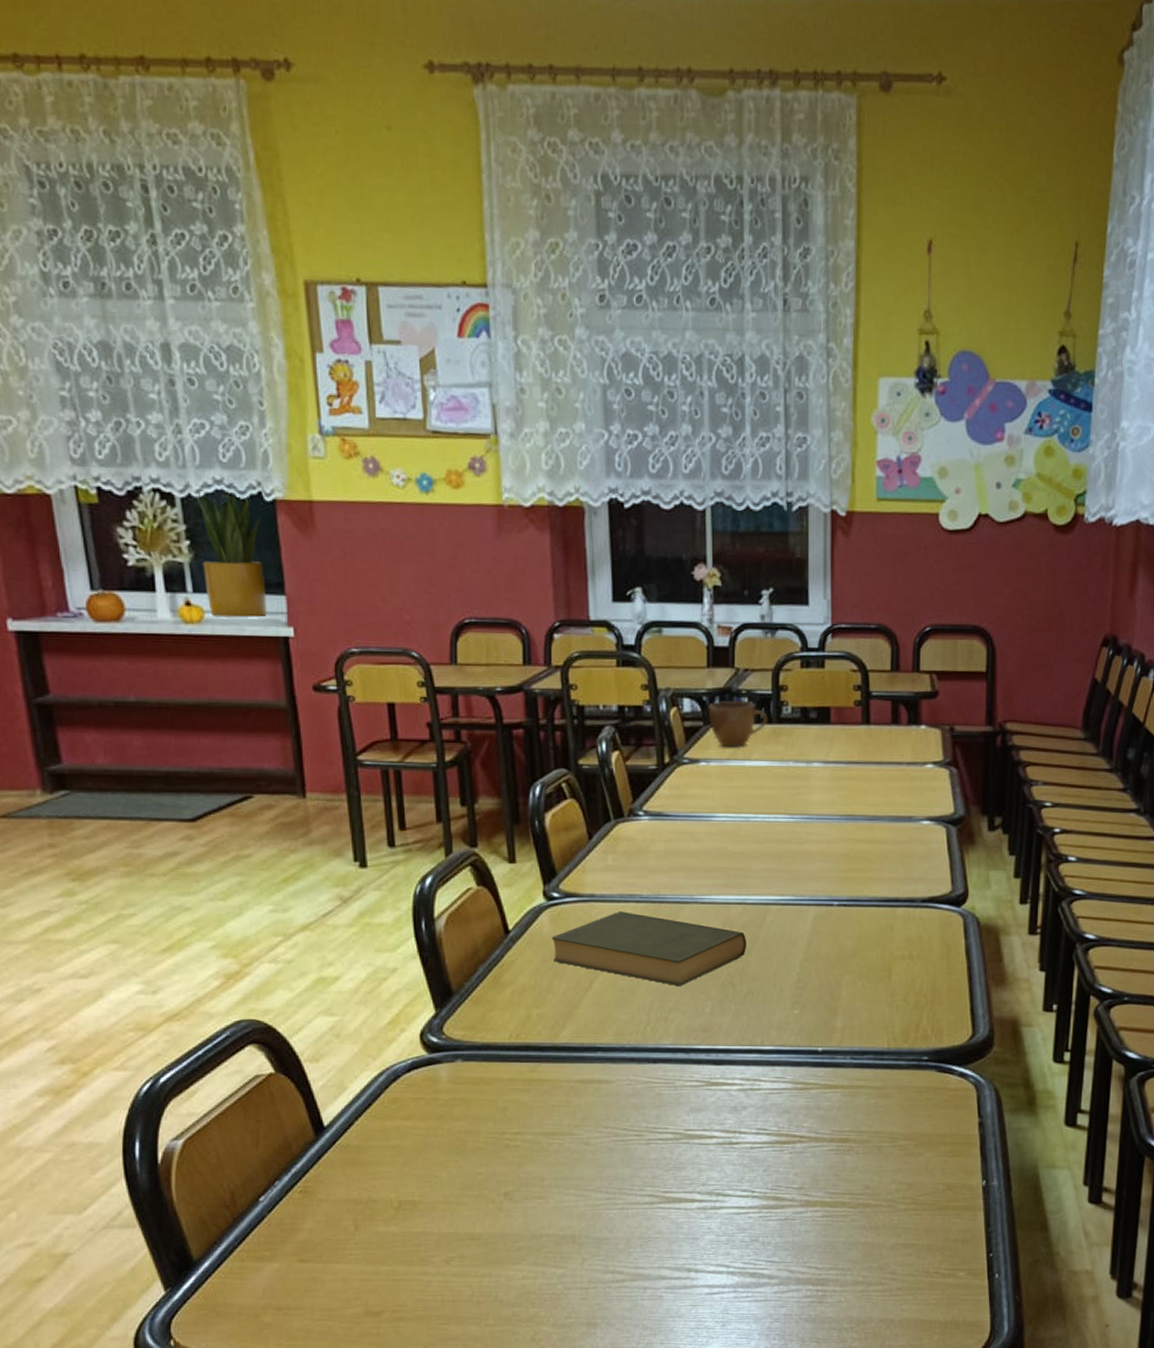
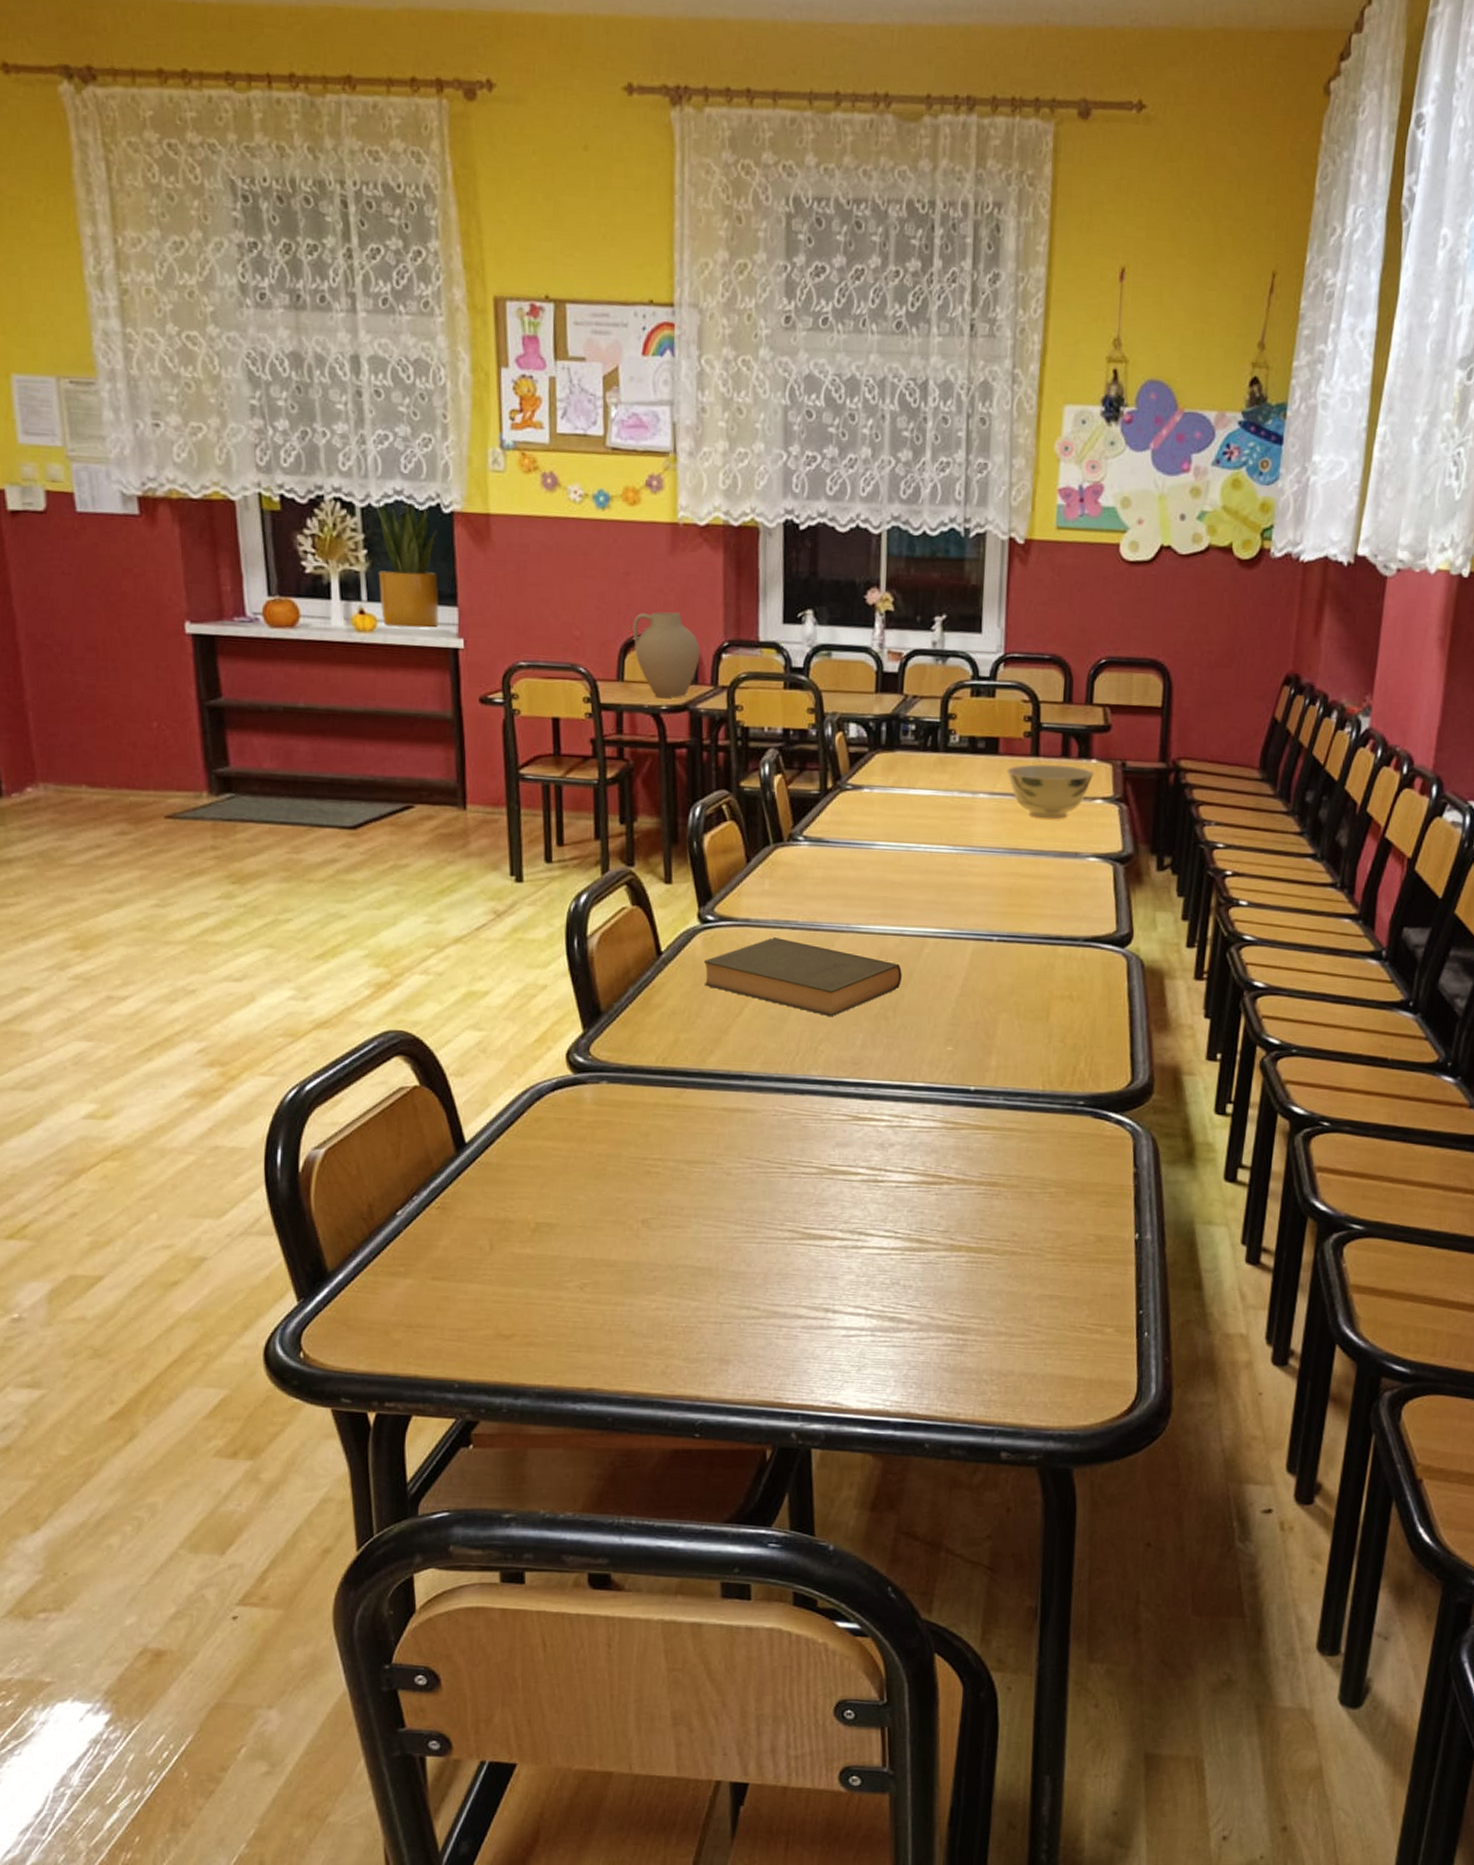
jug: none [463,594,532,679] -> present [632,612,700,698]
cup: present [708,700,767,747] -> none [873,726,934,775]
bowl: none [839,732,923,785] -> present [1007,764,1093,820]

